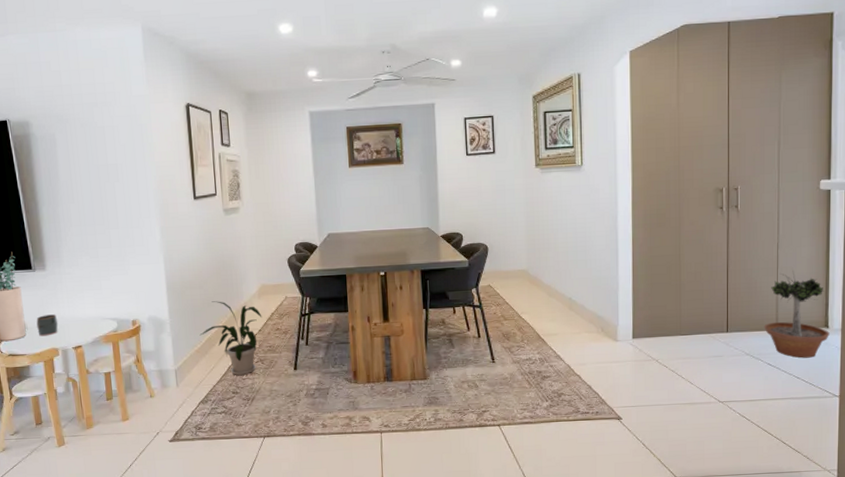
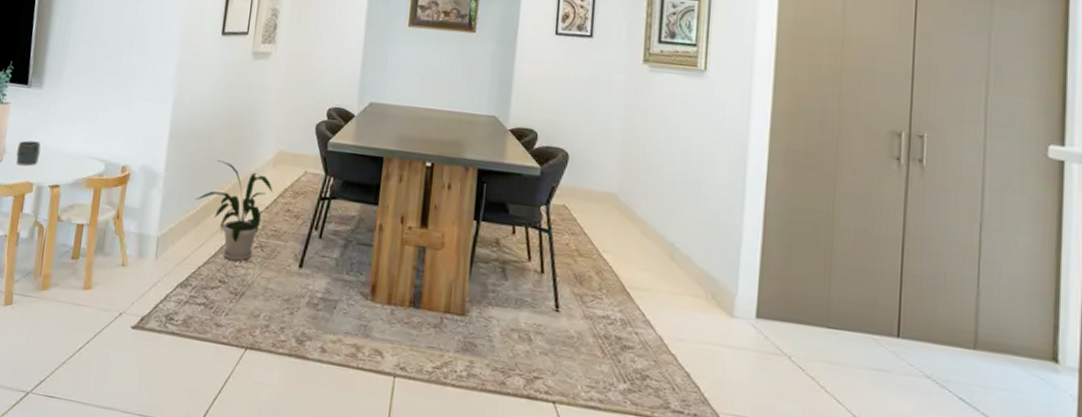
potted tree: present [764,268,830,358] -> none [955,263,1060,404]

